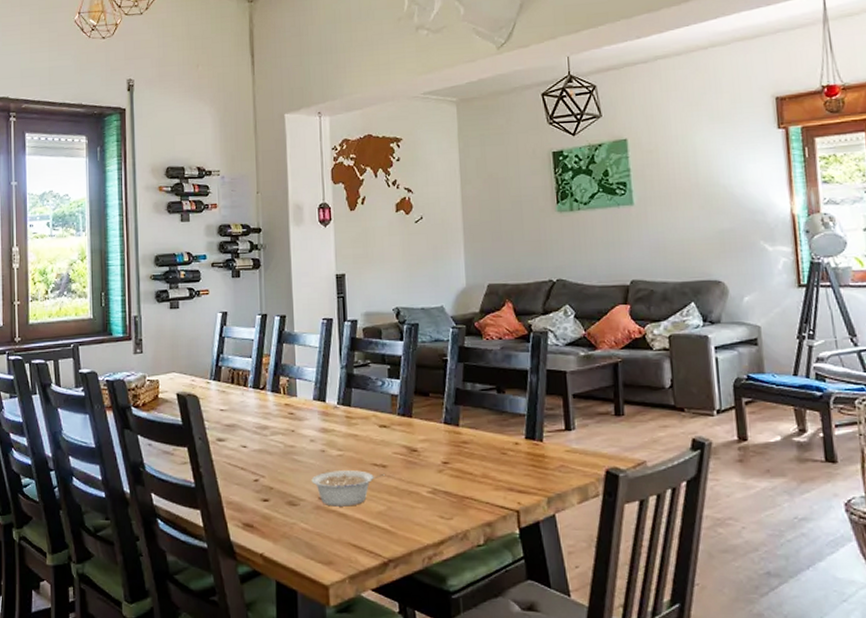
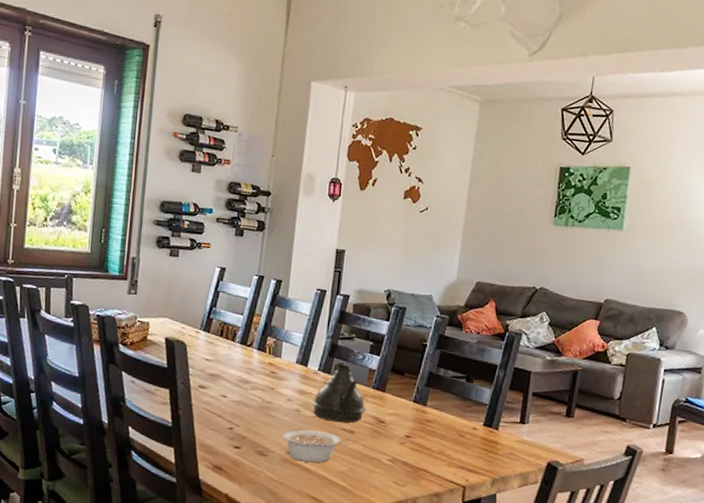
teapot: none [336,391,395,458] -> present [311,362,366,423]

